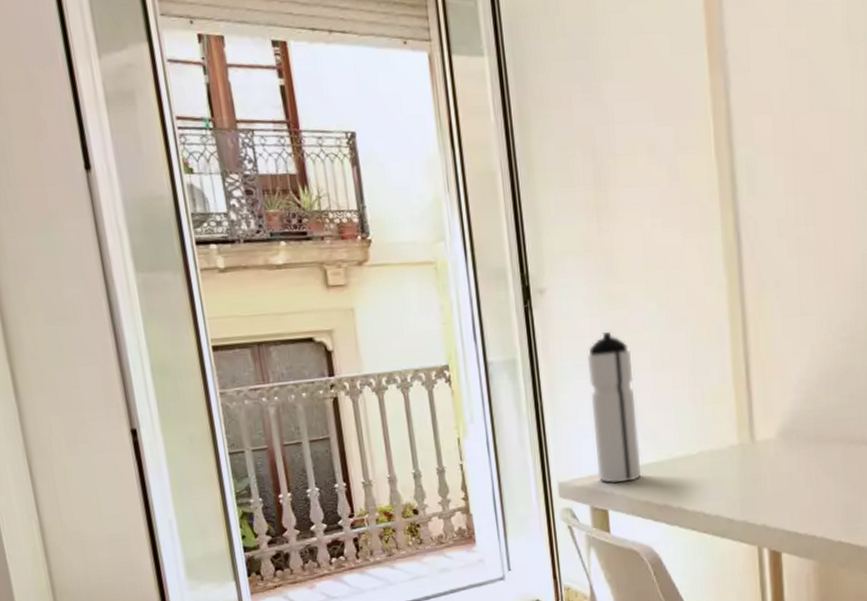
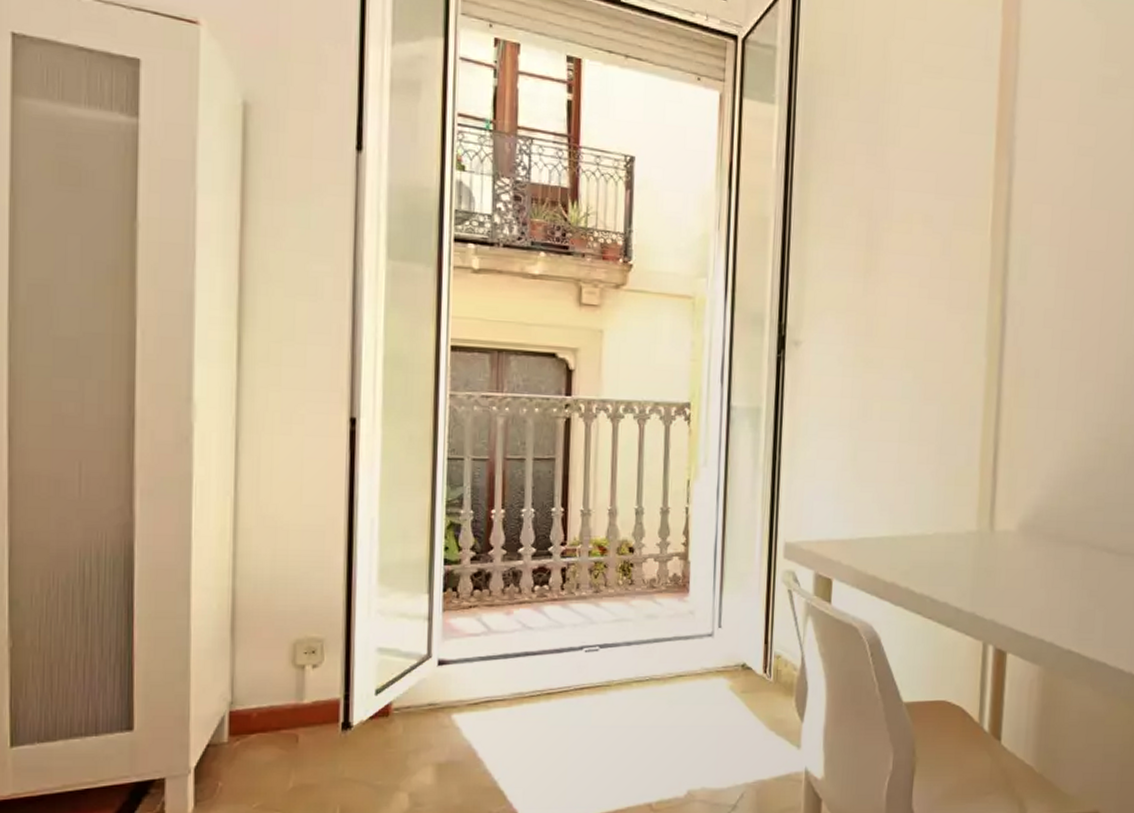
water bottle: present [587,332,641,484] -> none [826,395,880,553]

